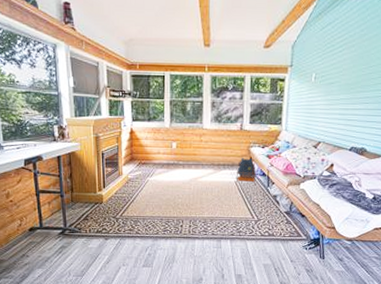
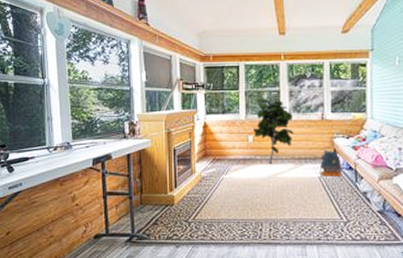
indoor plant: none [176,107,215,169] -> present [252,98,294,164]

